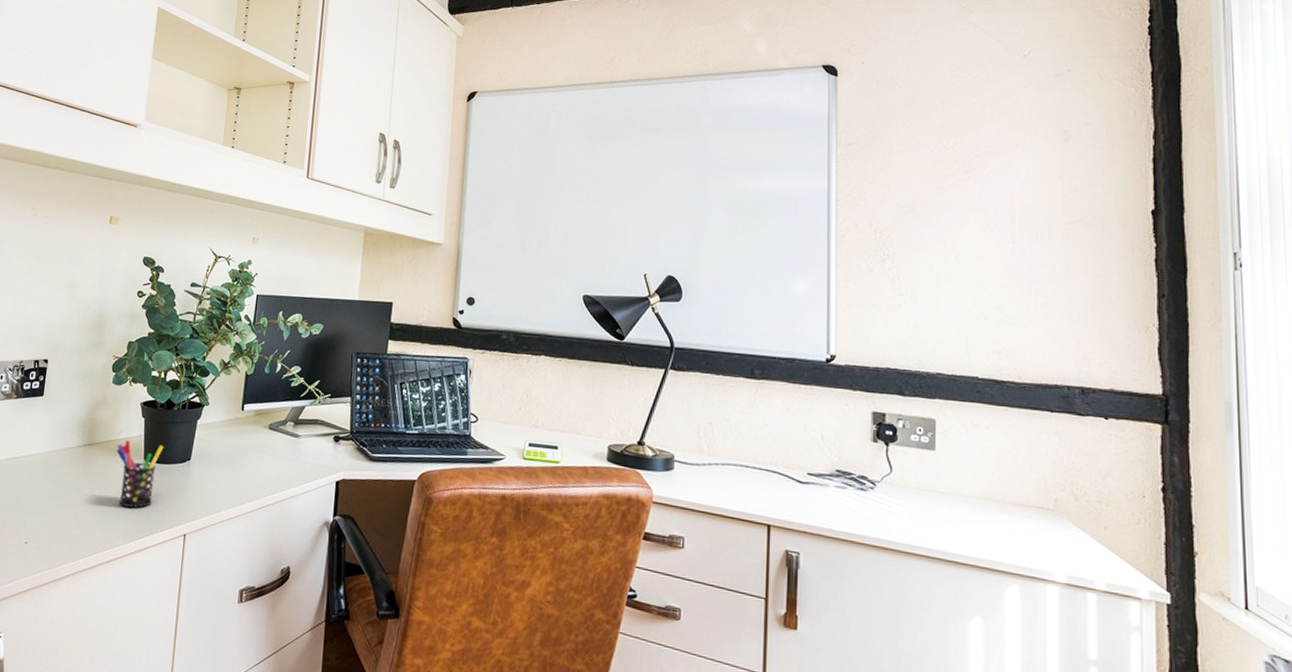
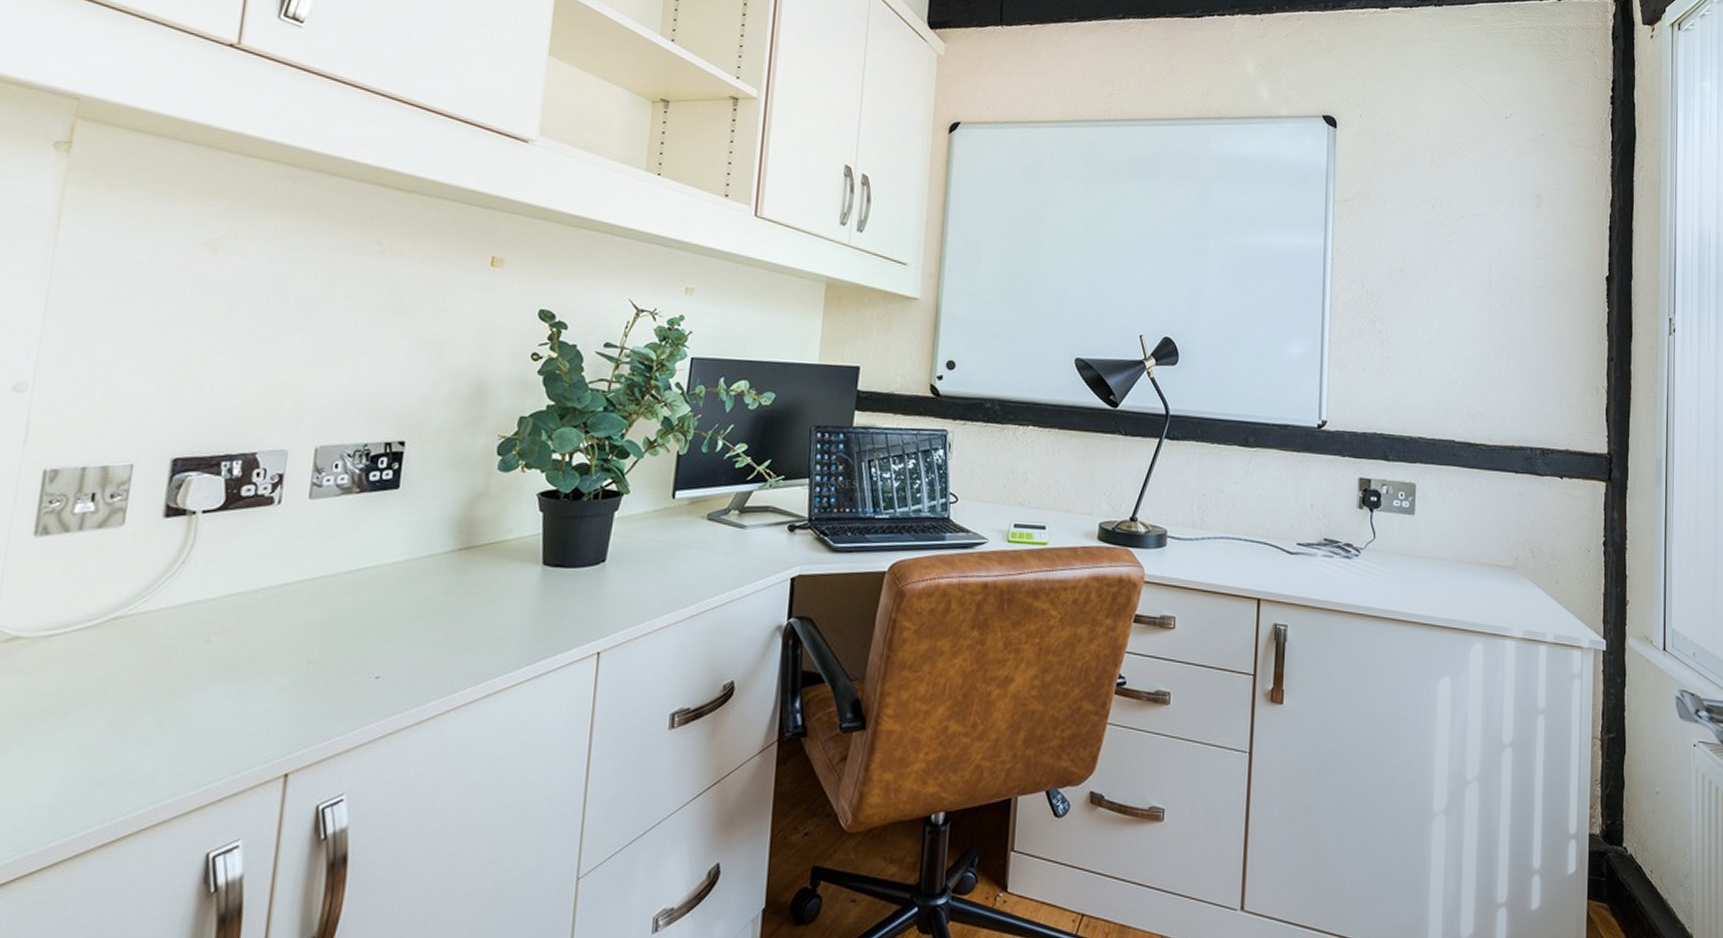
pen holder: present [116,440,164,508] -> none [504,540,570,624]

